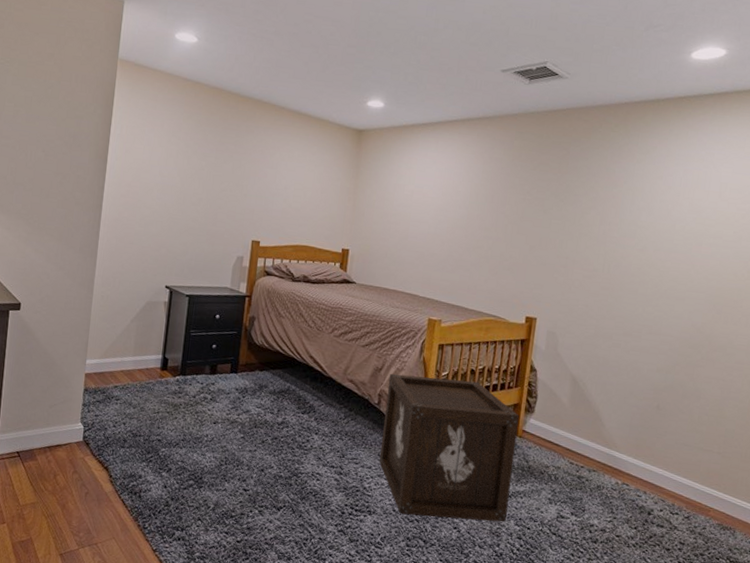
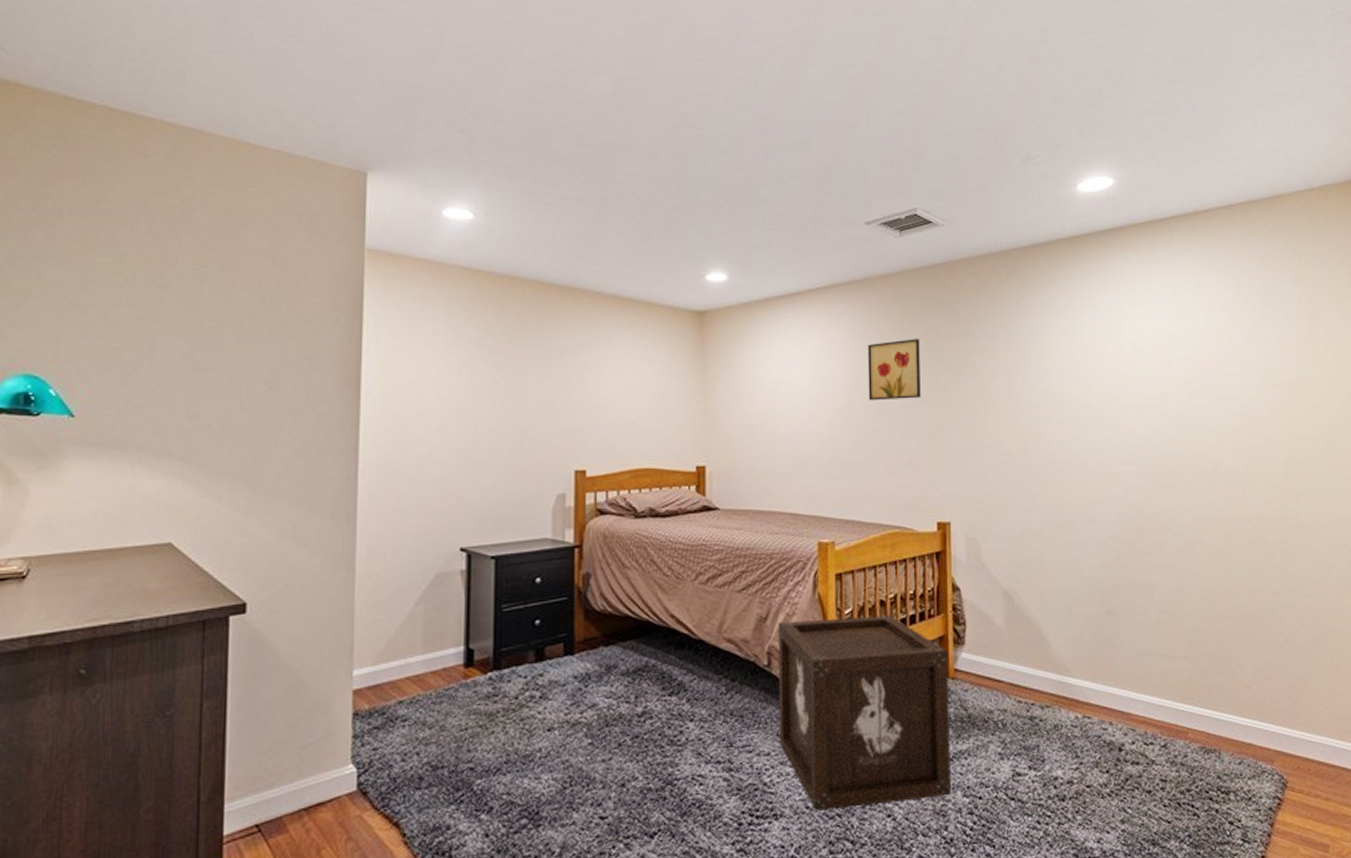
wall art: none [484,168,533,217] -> present [867,339,921,401]

